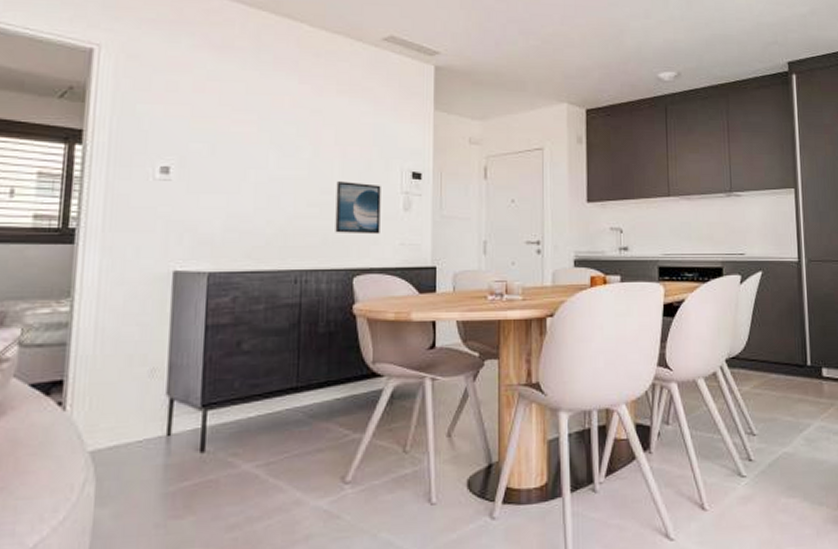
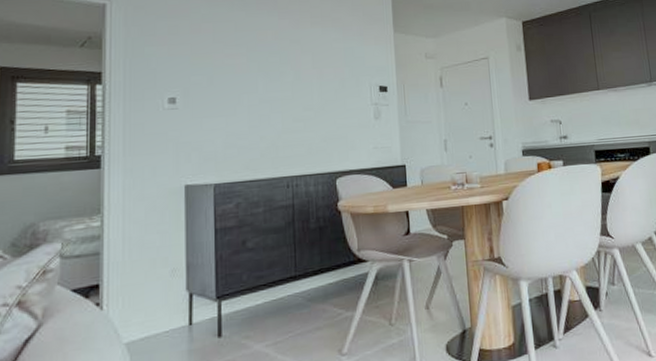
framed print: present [335,181,381,235] -> none [316,98,356,143]

